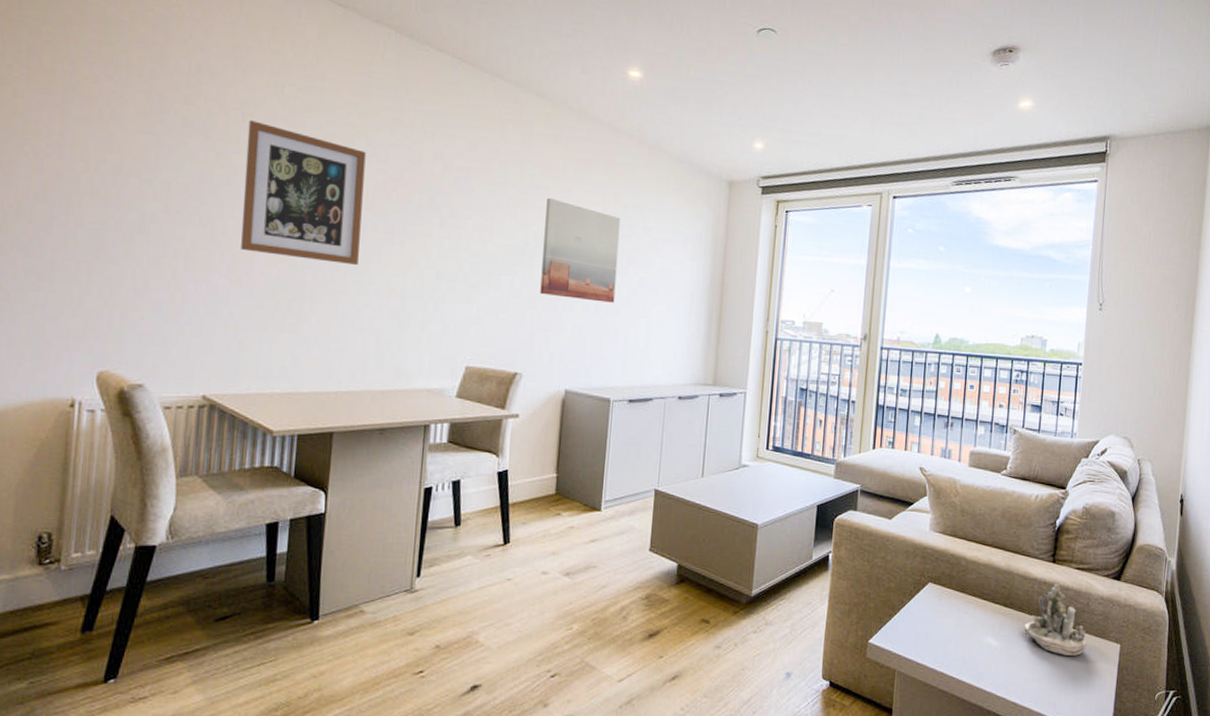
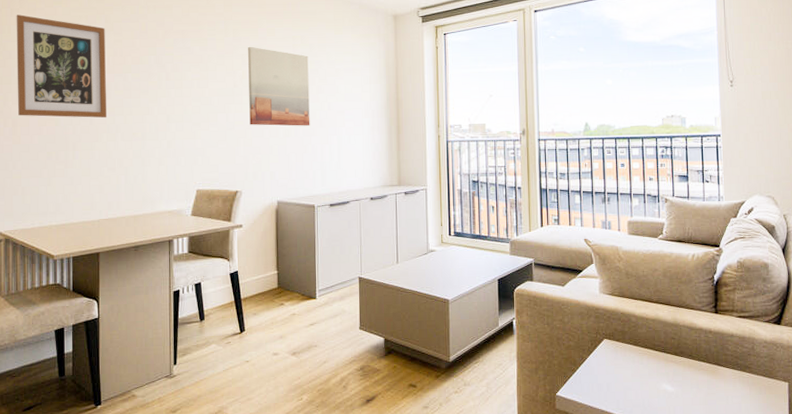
succulent planter: present [1024,583,1087,656] -> none [696,331,756,396]

